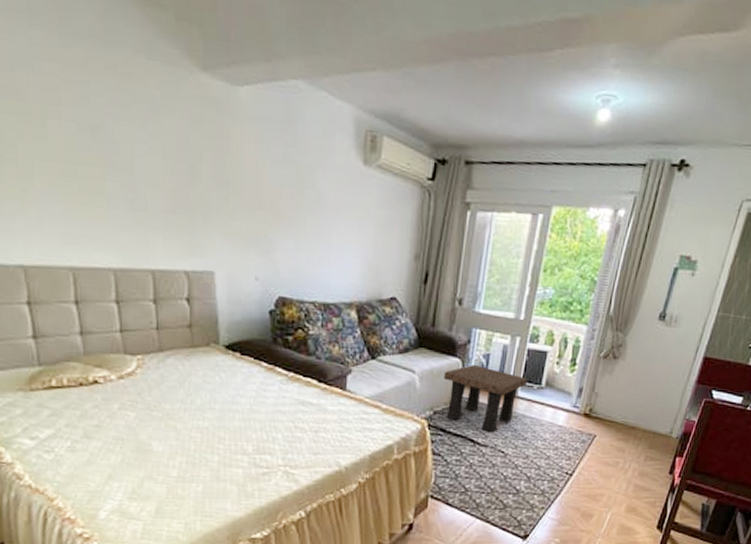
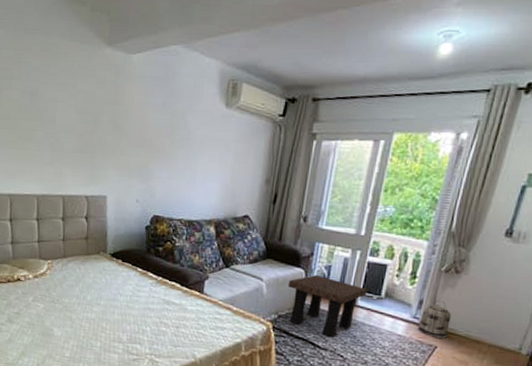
basket: none [577,387,609,427] -> present [417,300,451,339]

